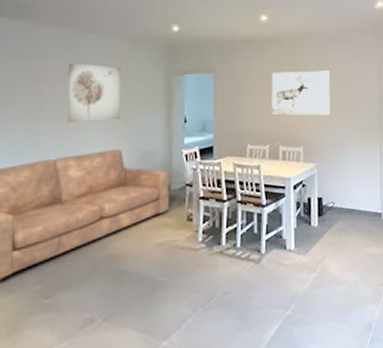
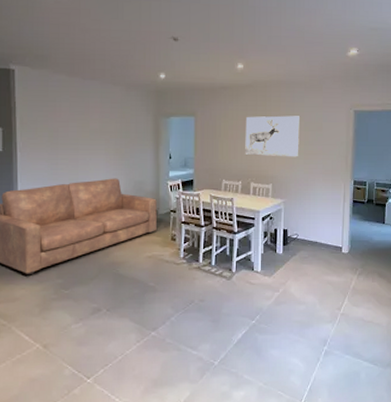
wall art: present [67,63,121,123] -> none [76,105,118,155]

